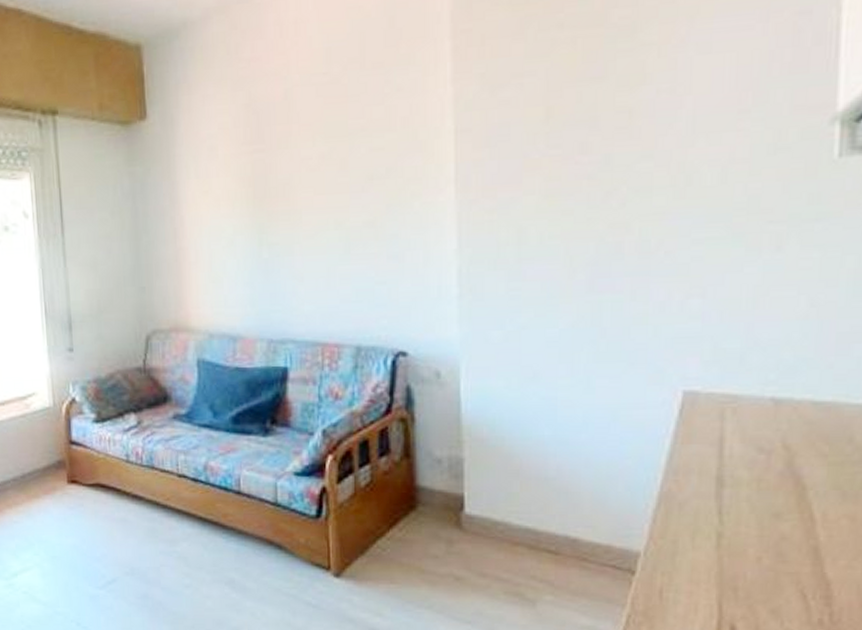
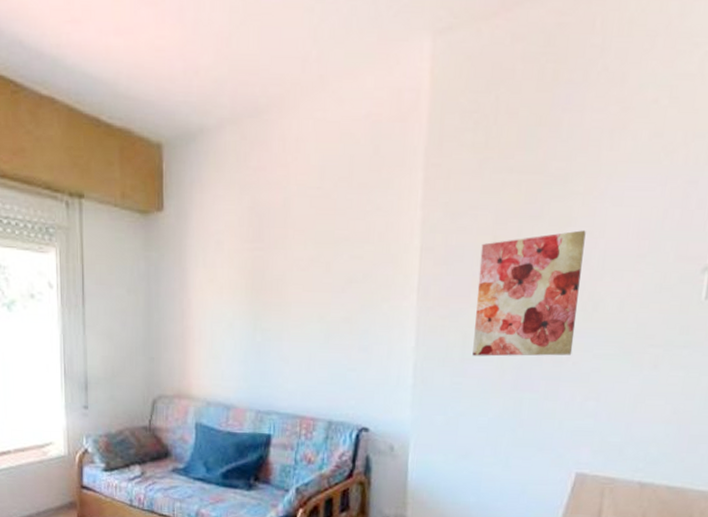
wall art: none [531,88,666,254] -> present [472,230,586,357]

